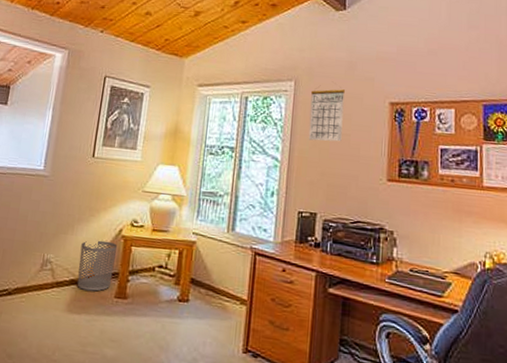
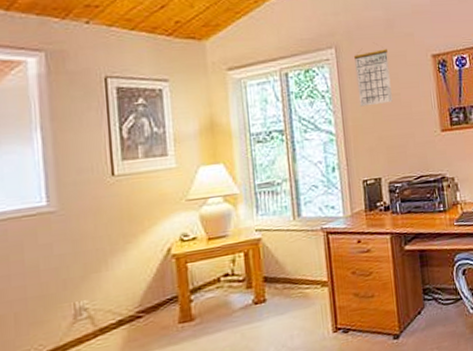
waste bin: present [77,240,118,292] -> none [122,265,171,328]

